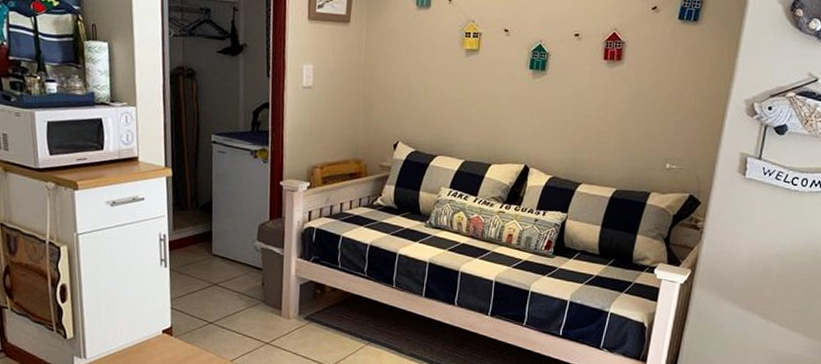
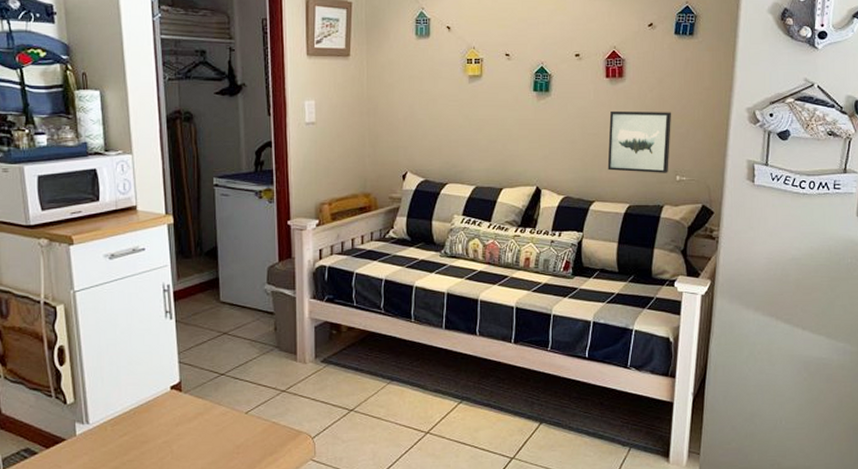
wall art: none [597,93,668,160] -> present [607,110,672,173]

